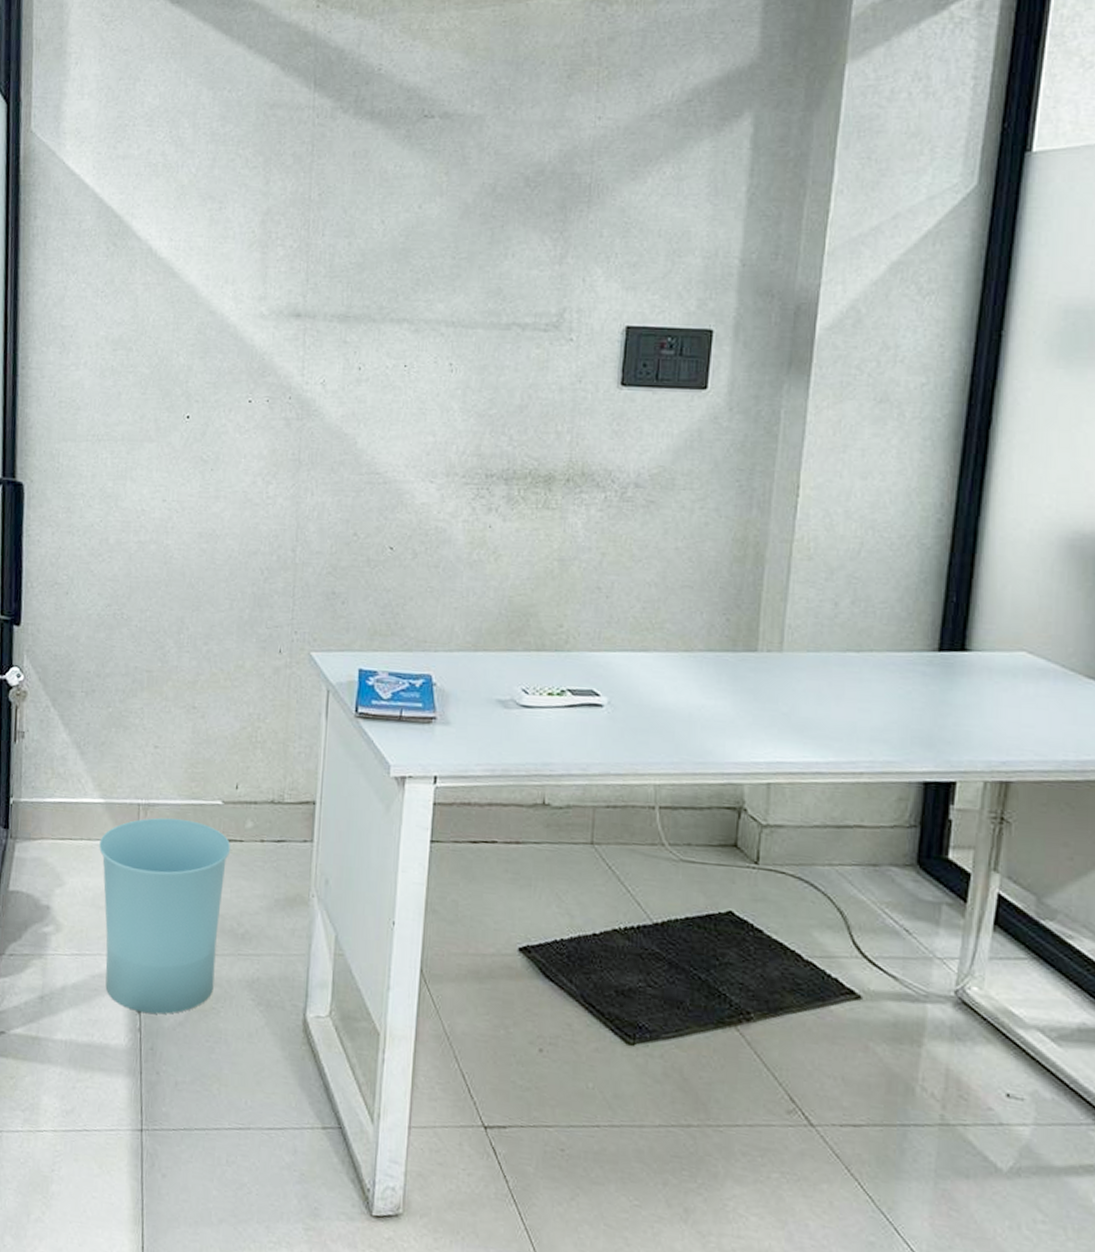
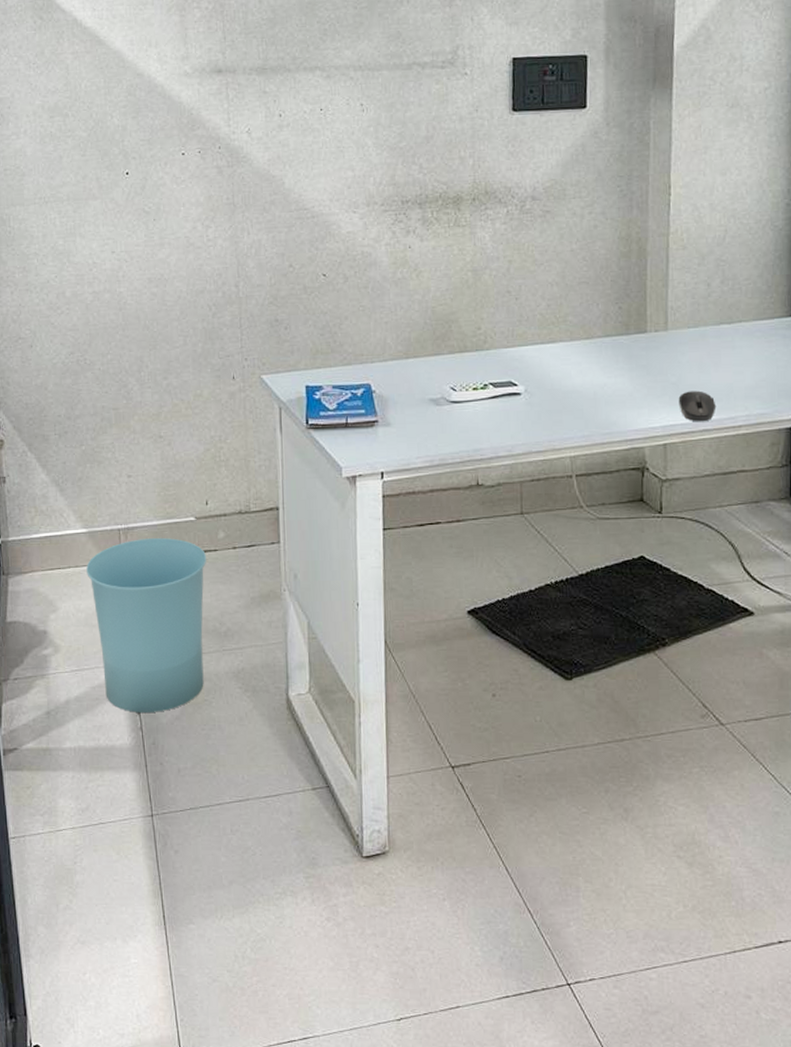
computer mouse: none [789,724,835,763] -> present [678,390,717,422]

